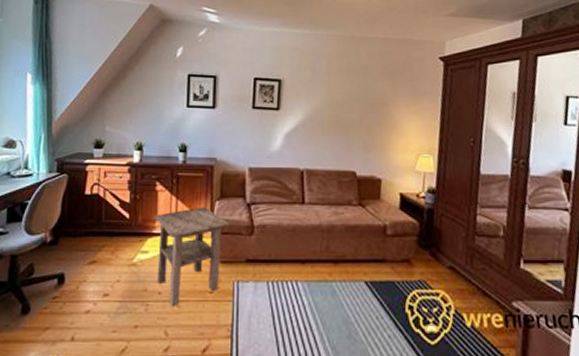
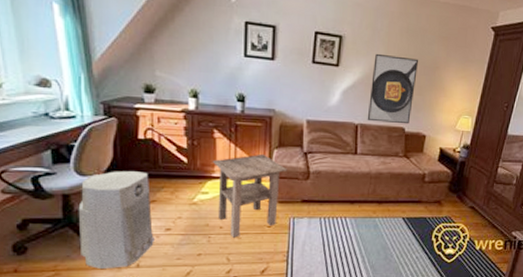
air purifier: none [19,229,92,342] -> present [78,171,154,269]
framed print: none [313,94,363,168] -> present [367,53,418,124]

